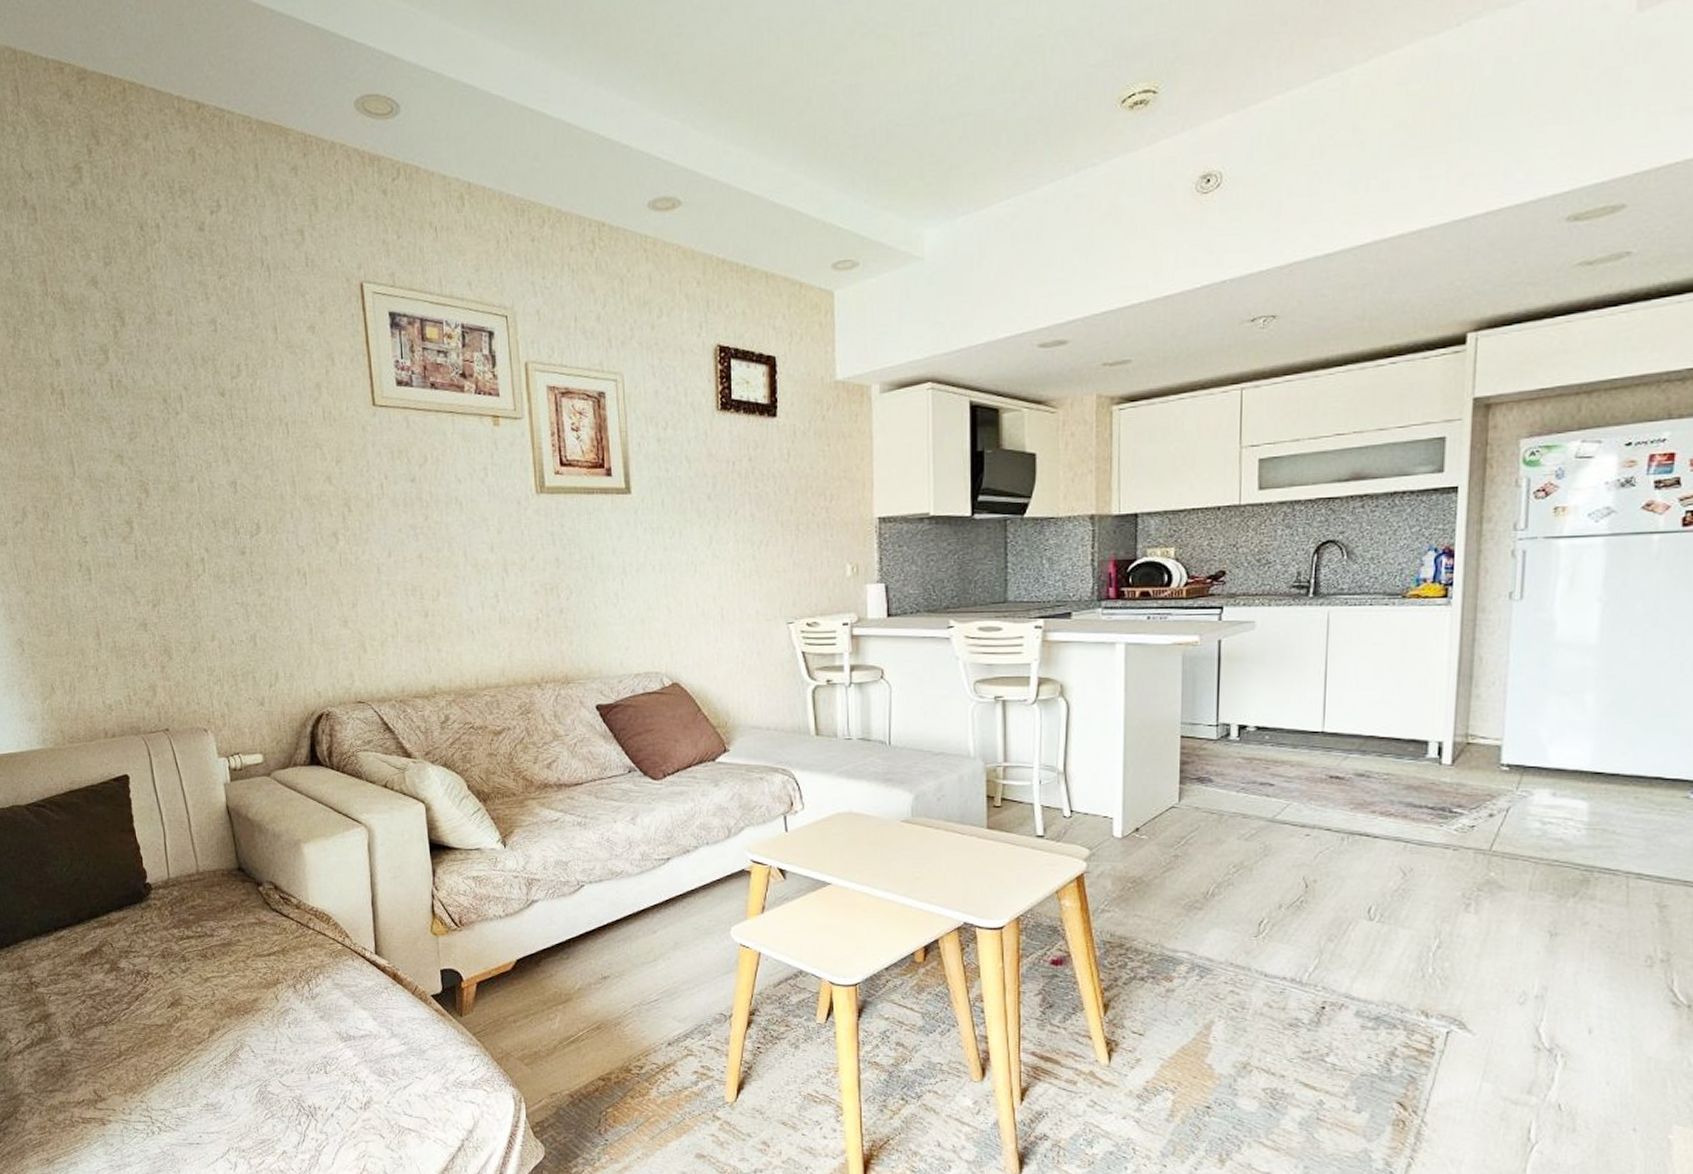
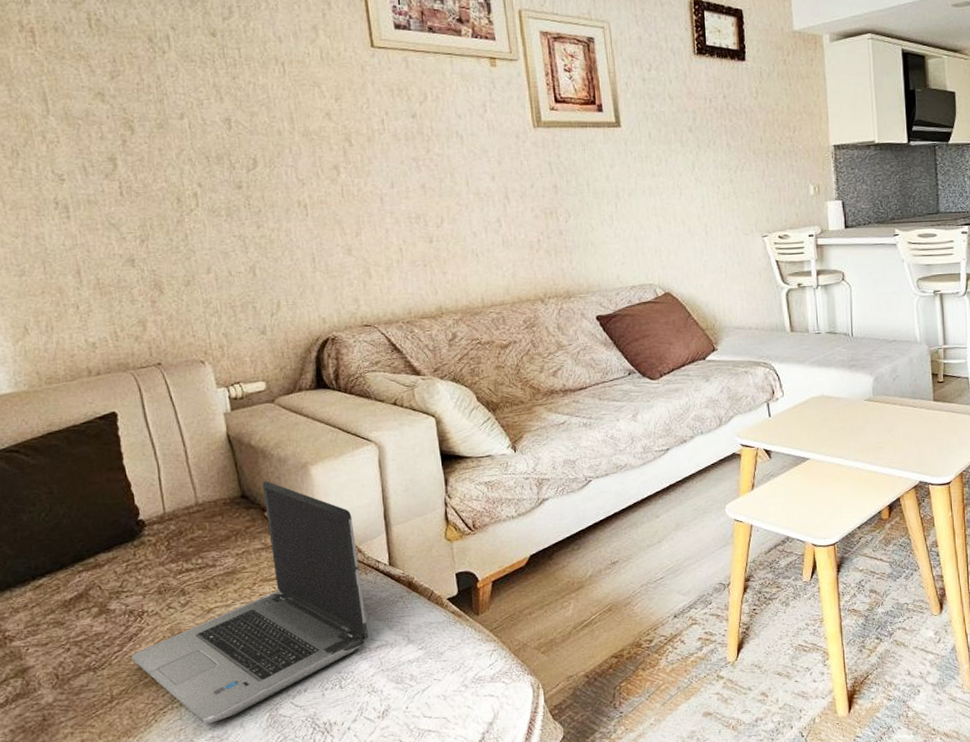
laptop computer: none [138,856,354,1091] -> present [132,481,369,724]

